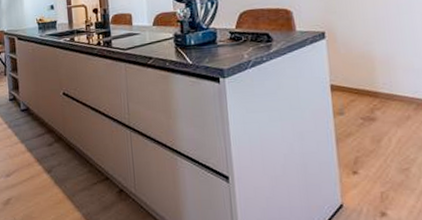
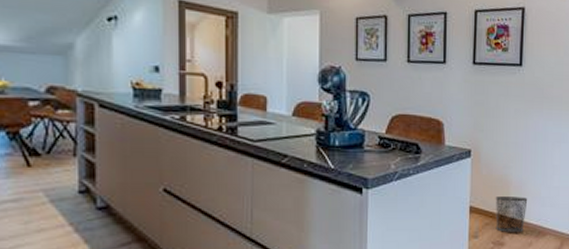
waste bin: none [358,70,399,107] -> present [495,197,528,232]

